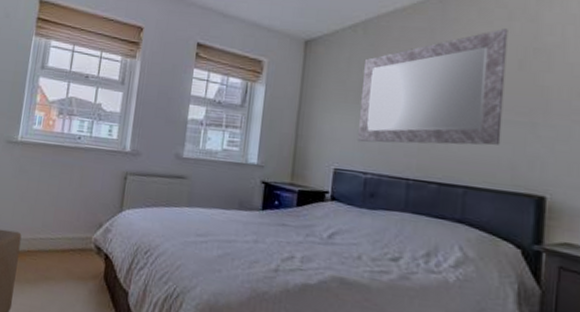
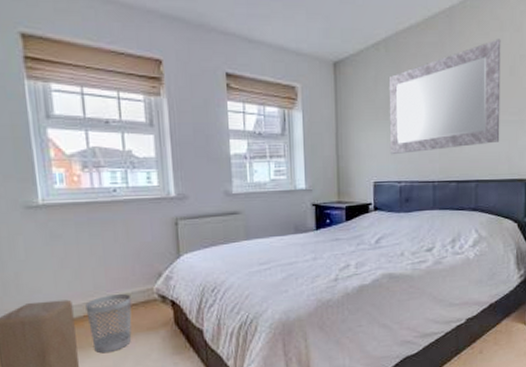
wastebasket: none [29,235,72,293] -> present [85,293,132,354]

